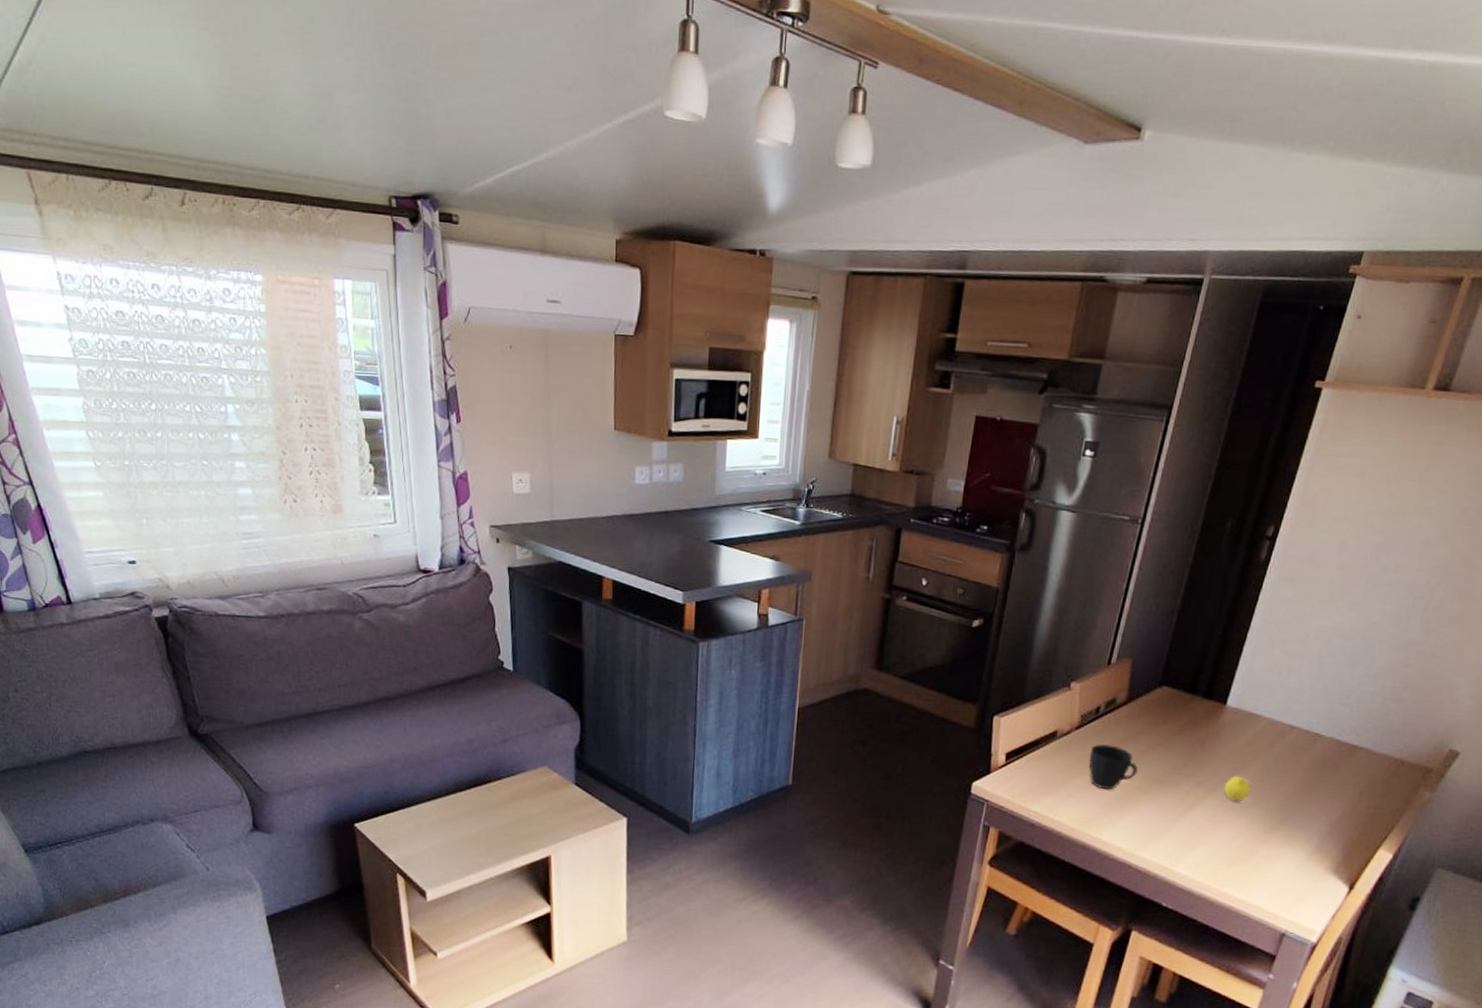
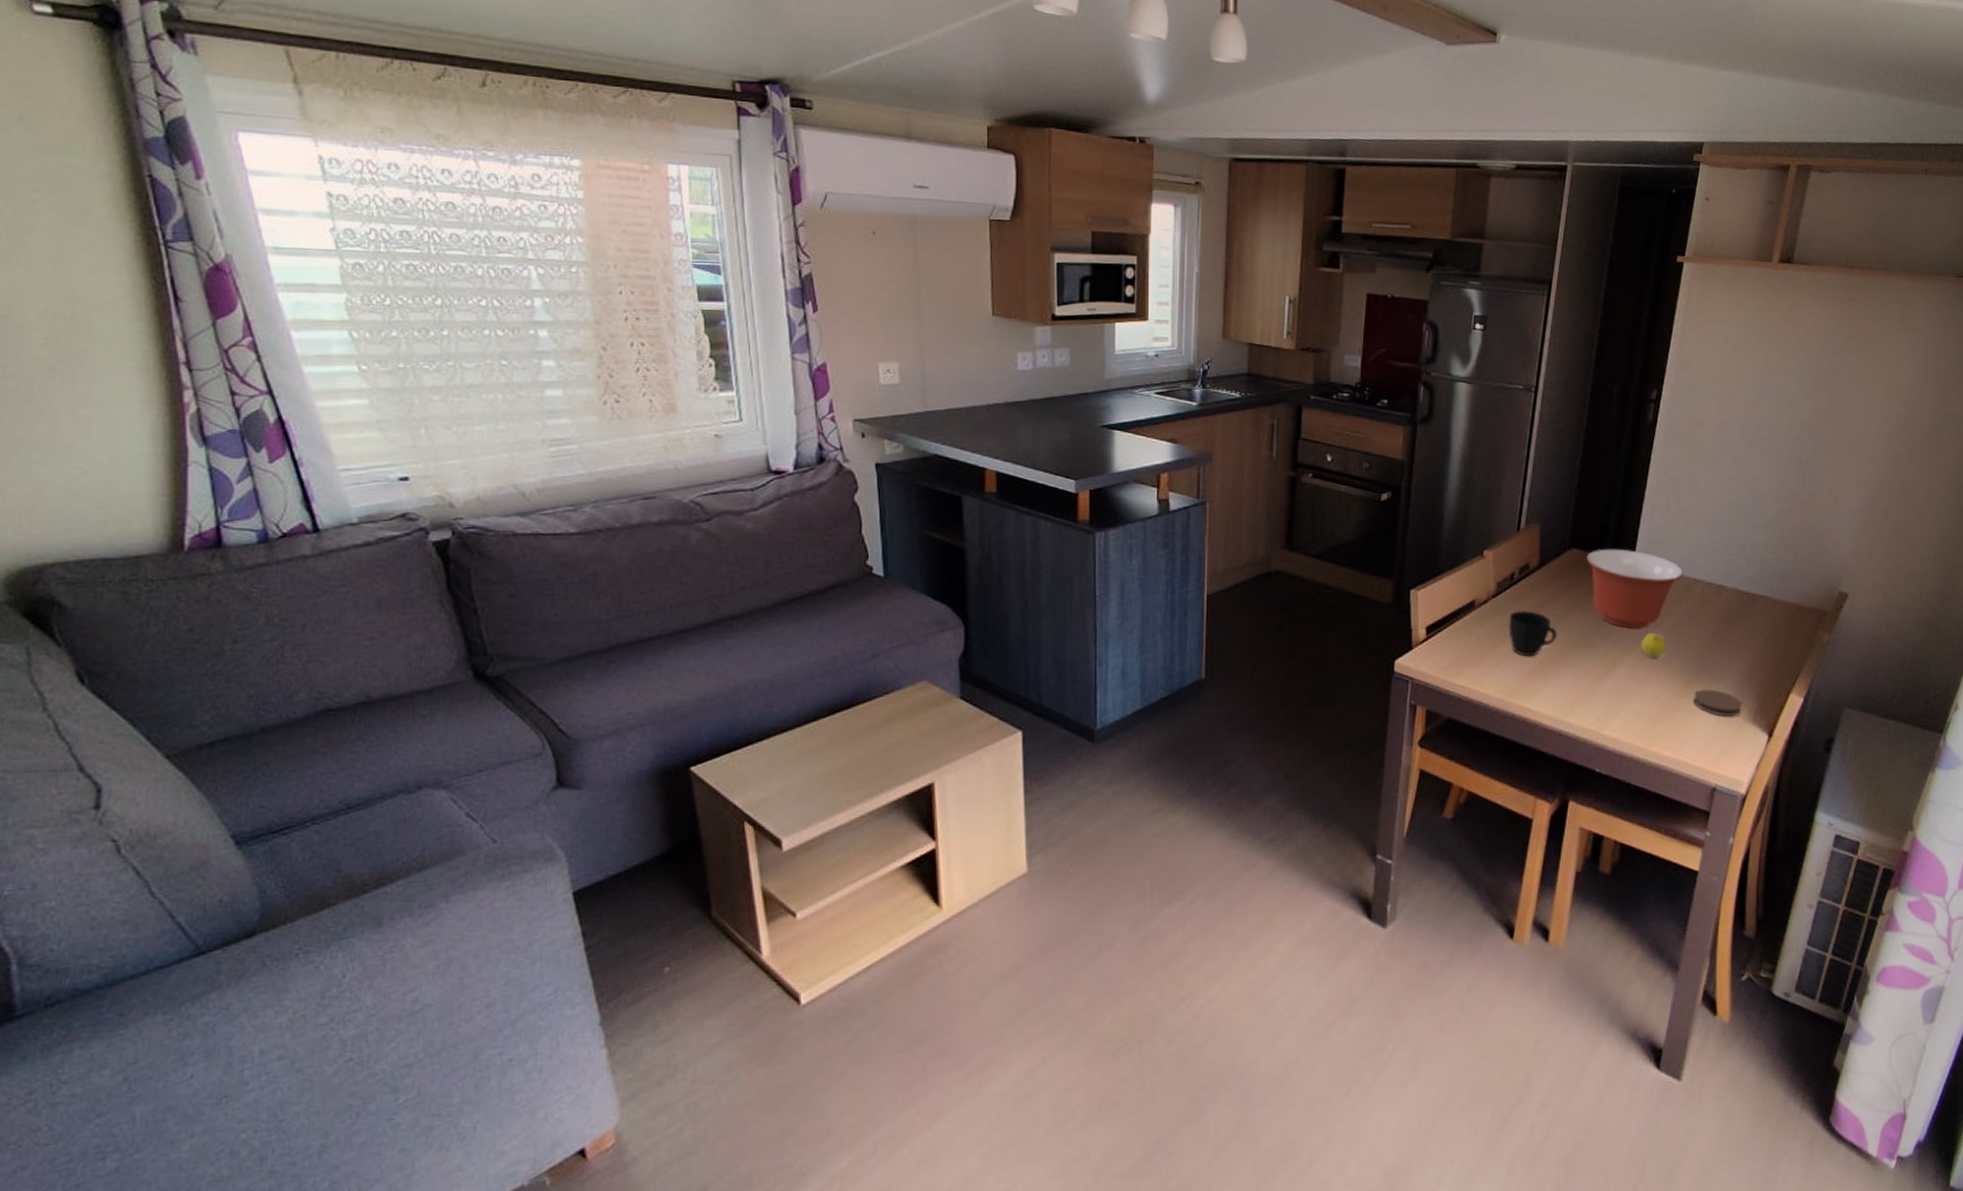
mixing bowl: none [1177,688,1279,770] -> present [1586,549,1684,628]
coaster: none [1273,836,1326,866] -> present [1693,689,1743,716]

